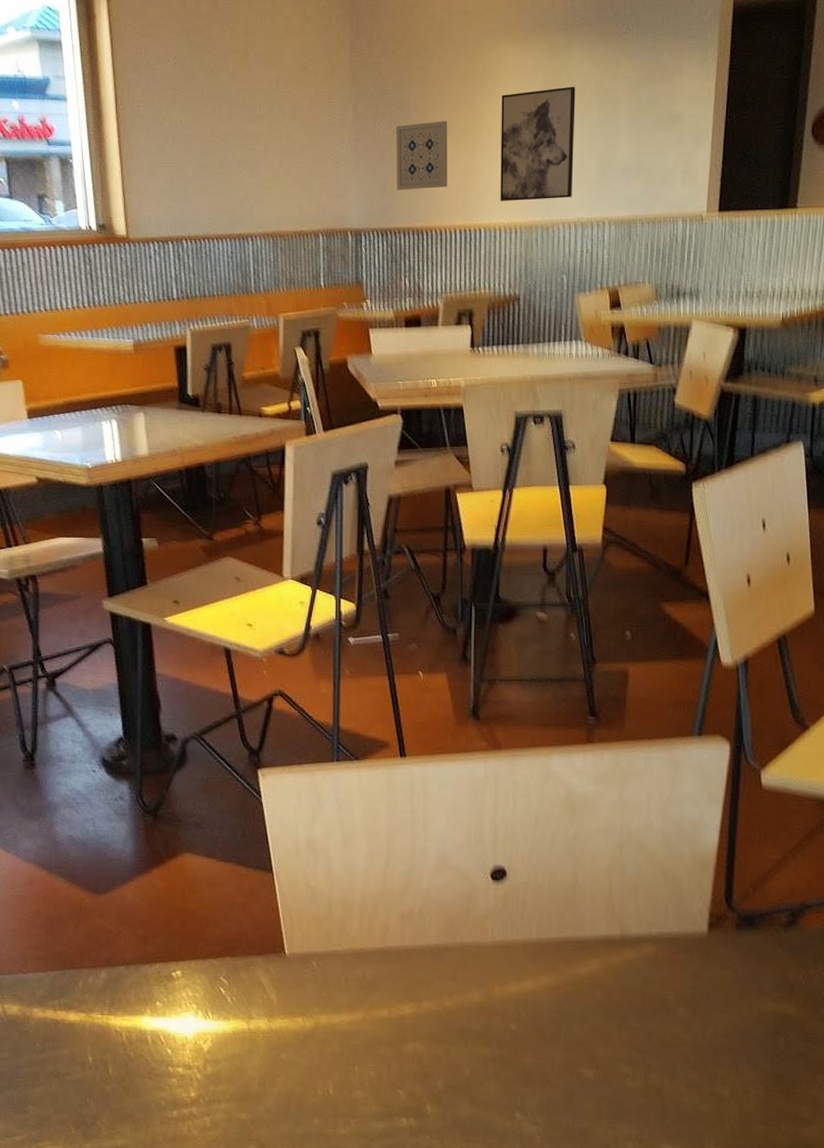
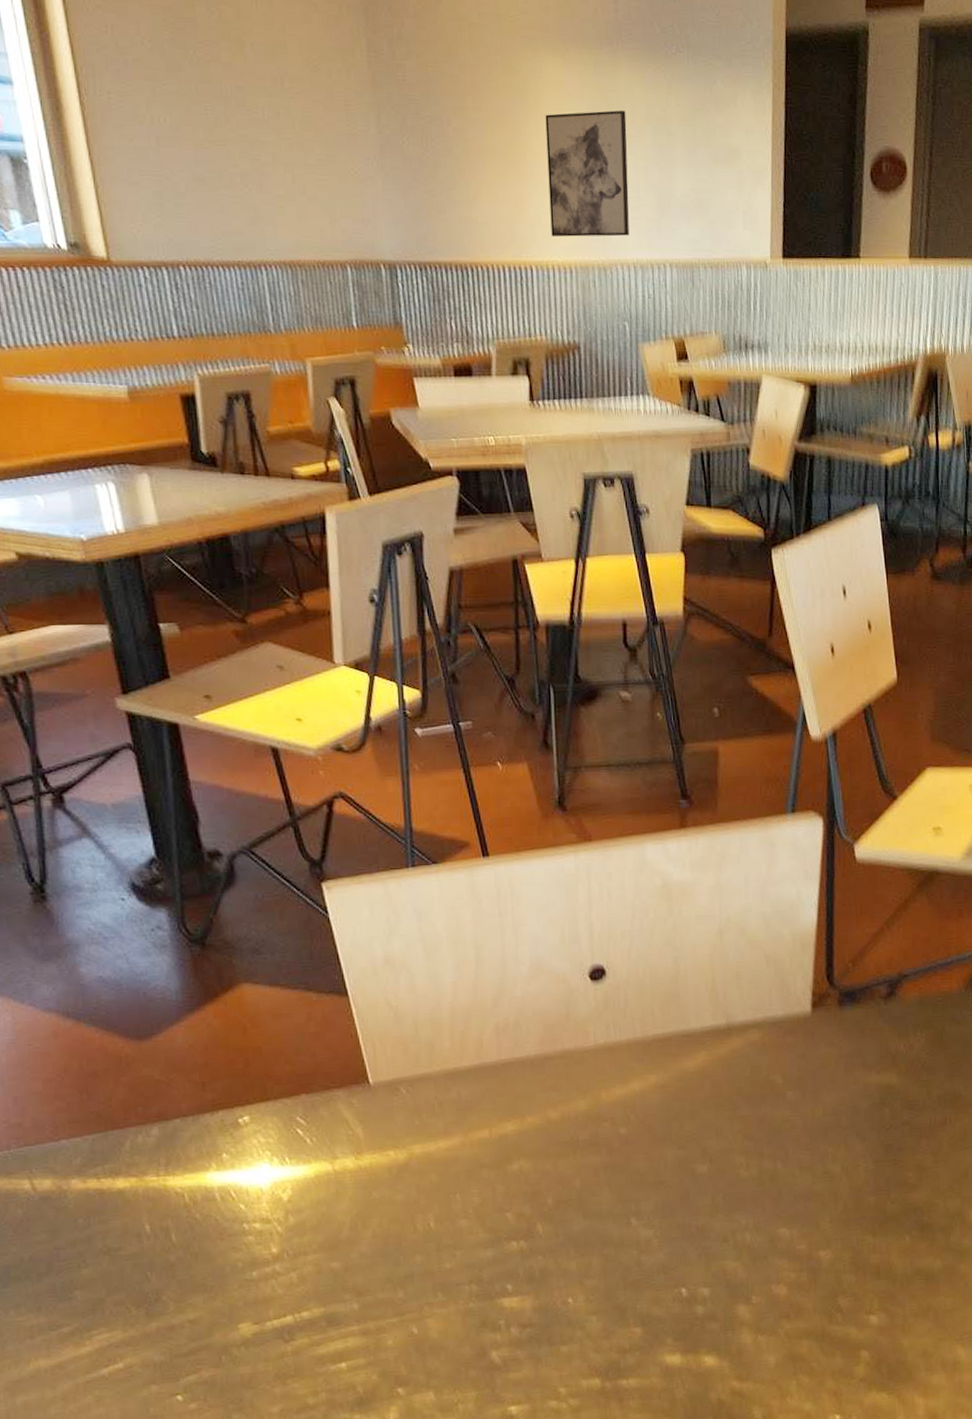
wall art: present [395,121,448,190] -> none [427,140,491,219]

